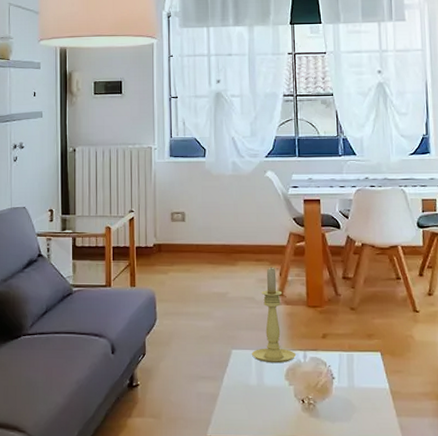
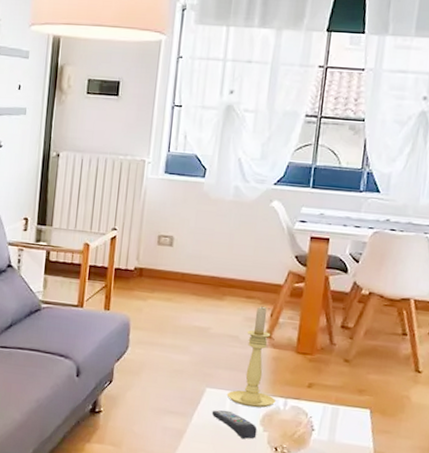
remote control: none [240,369,284,395] -> present [211,410,257,439]

